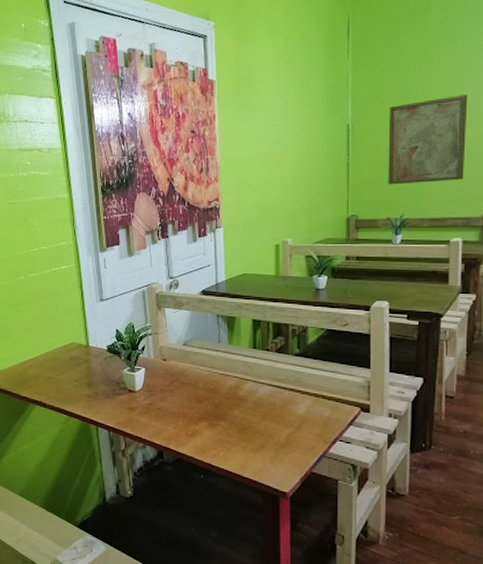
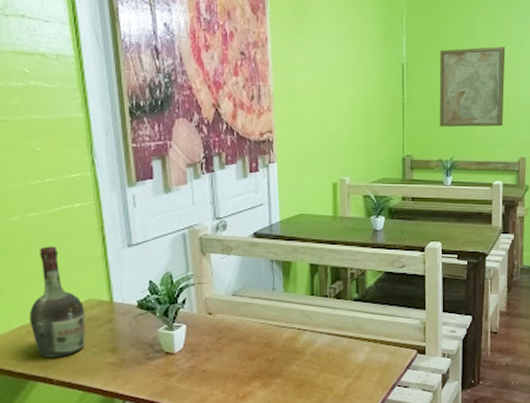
cognac bottle: none [31,300,69,387] -> present [30,246,85,358]

